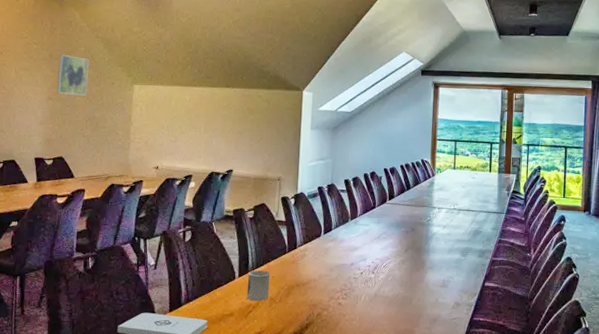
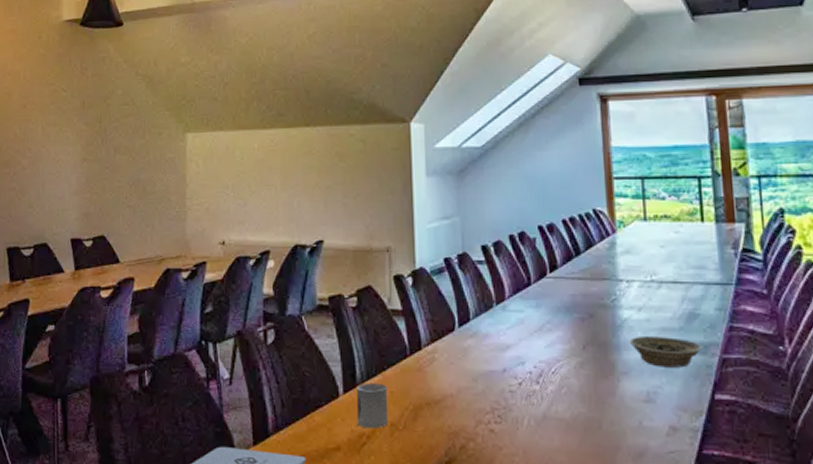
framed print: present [57,54,89,96] -> none [93,101,129,153]
bowl: none [435,244,481,265] -> present [629,335,703,368]

